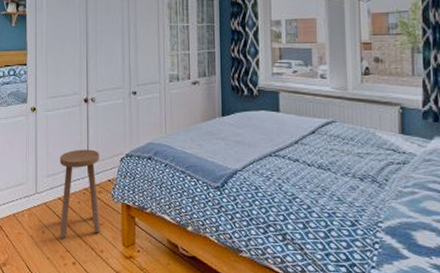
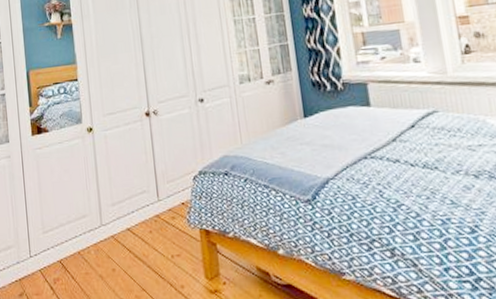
stool: present [59,149,101,238] -> none [123,169,179,275]

